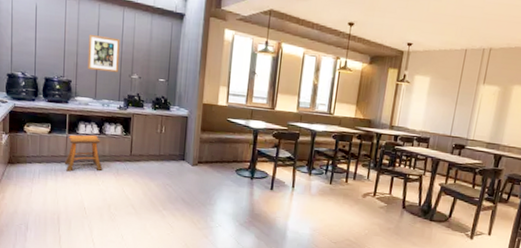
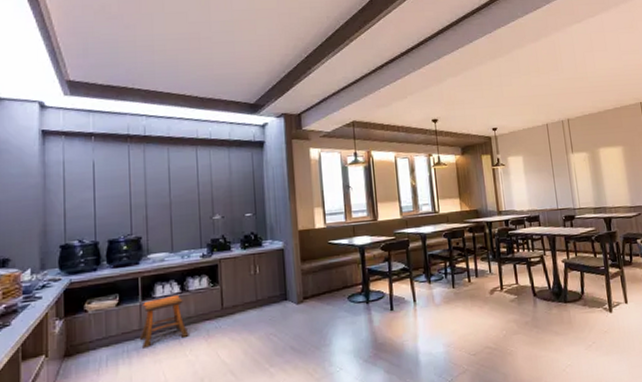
wall art: present [87,34,120,73] -> none [158,180,197,221]

